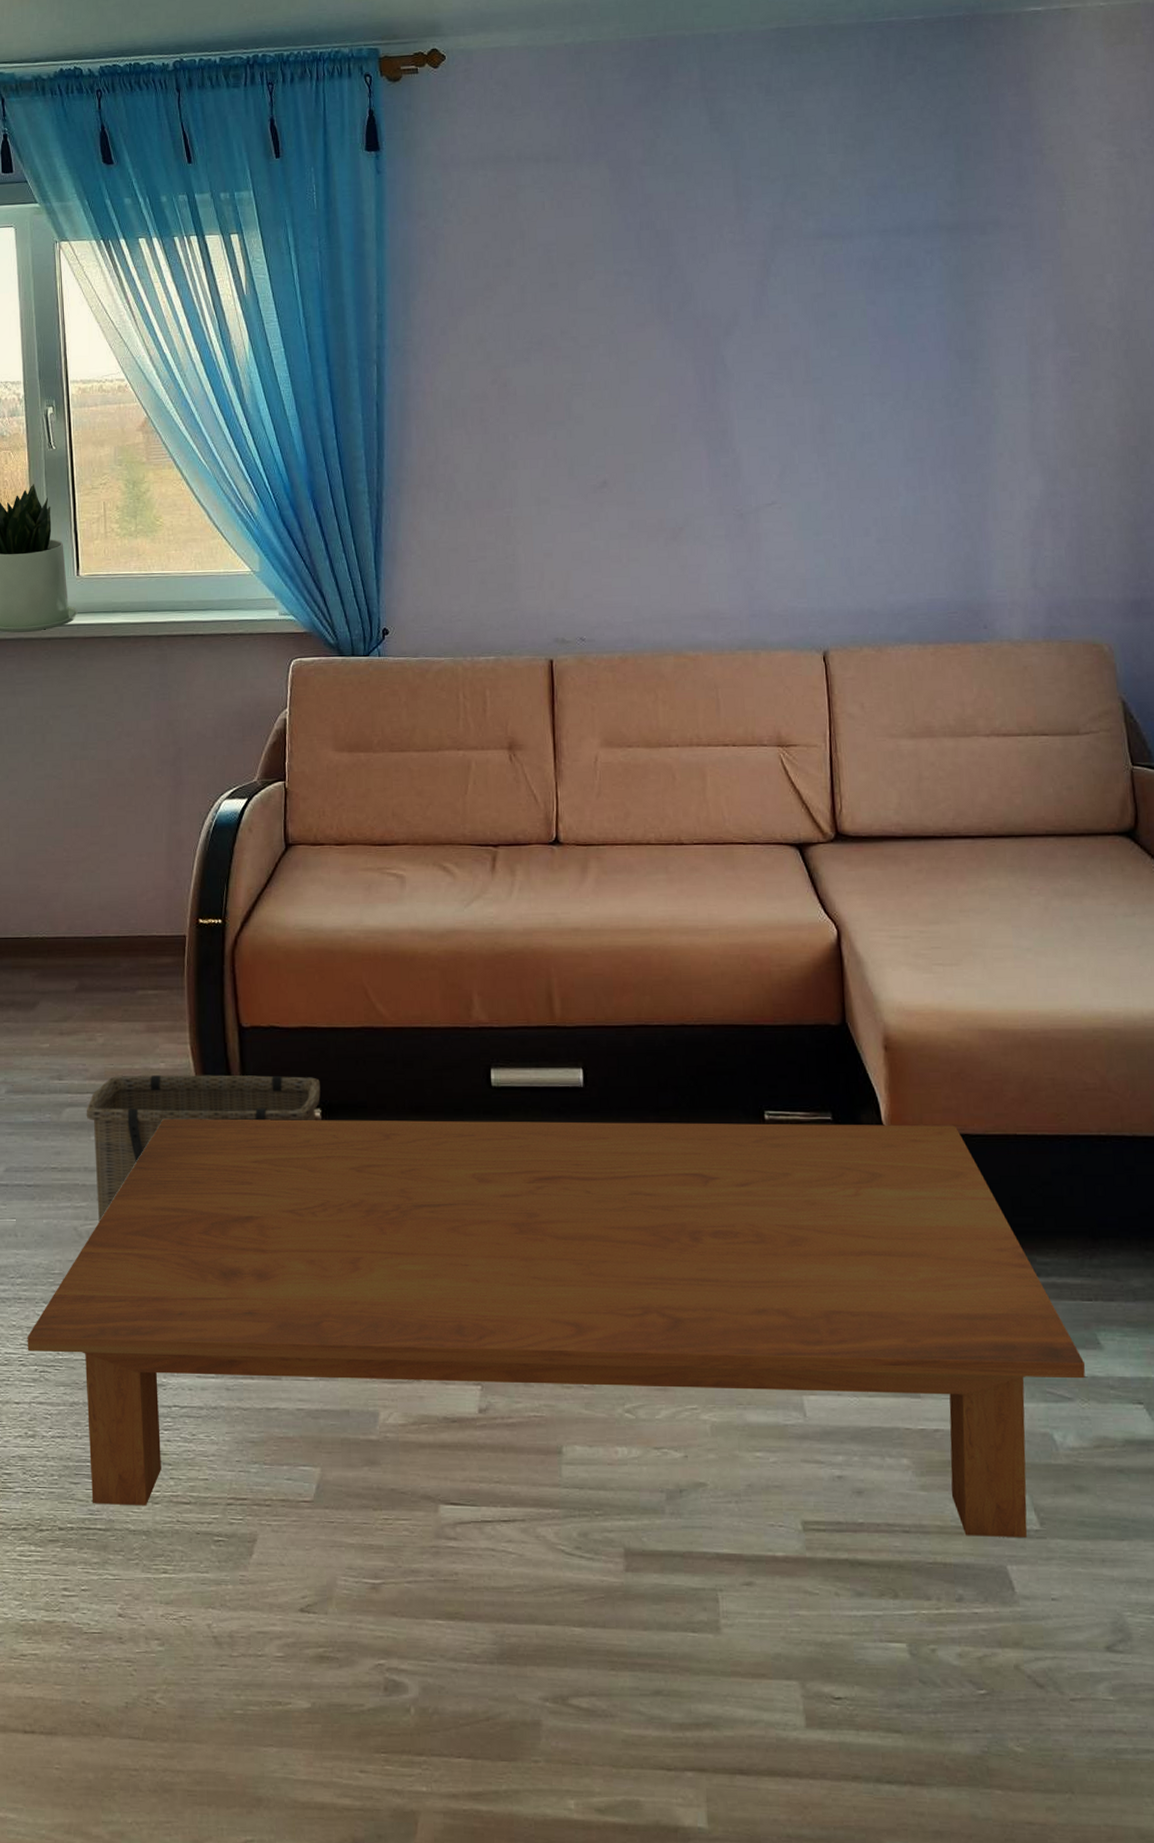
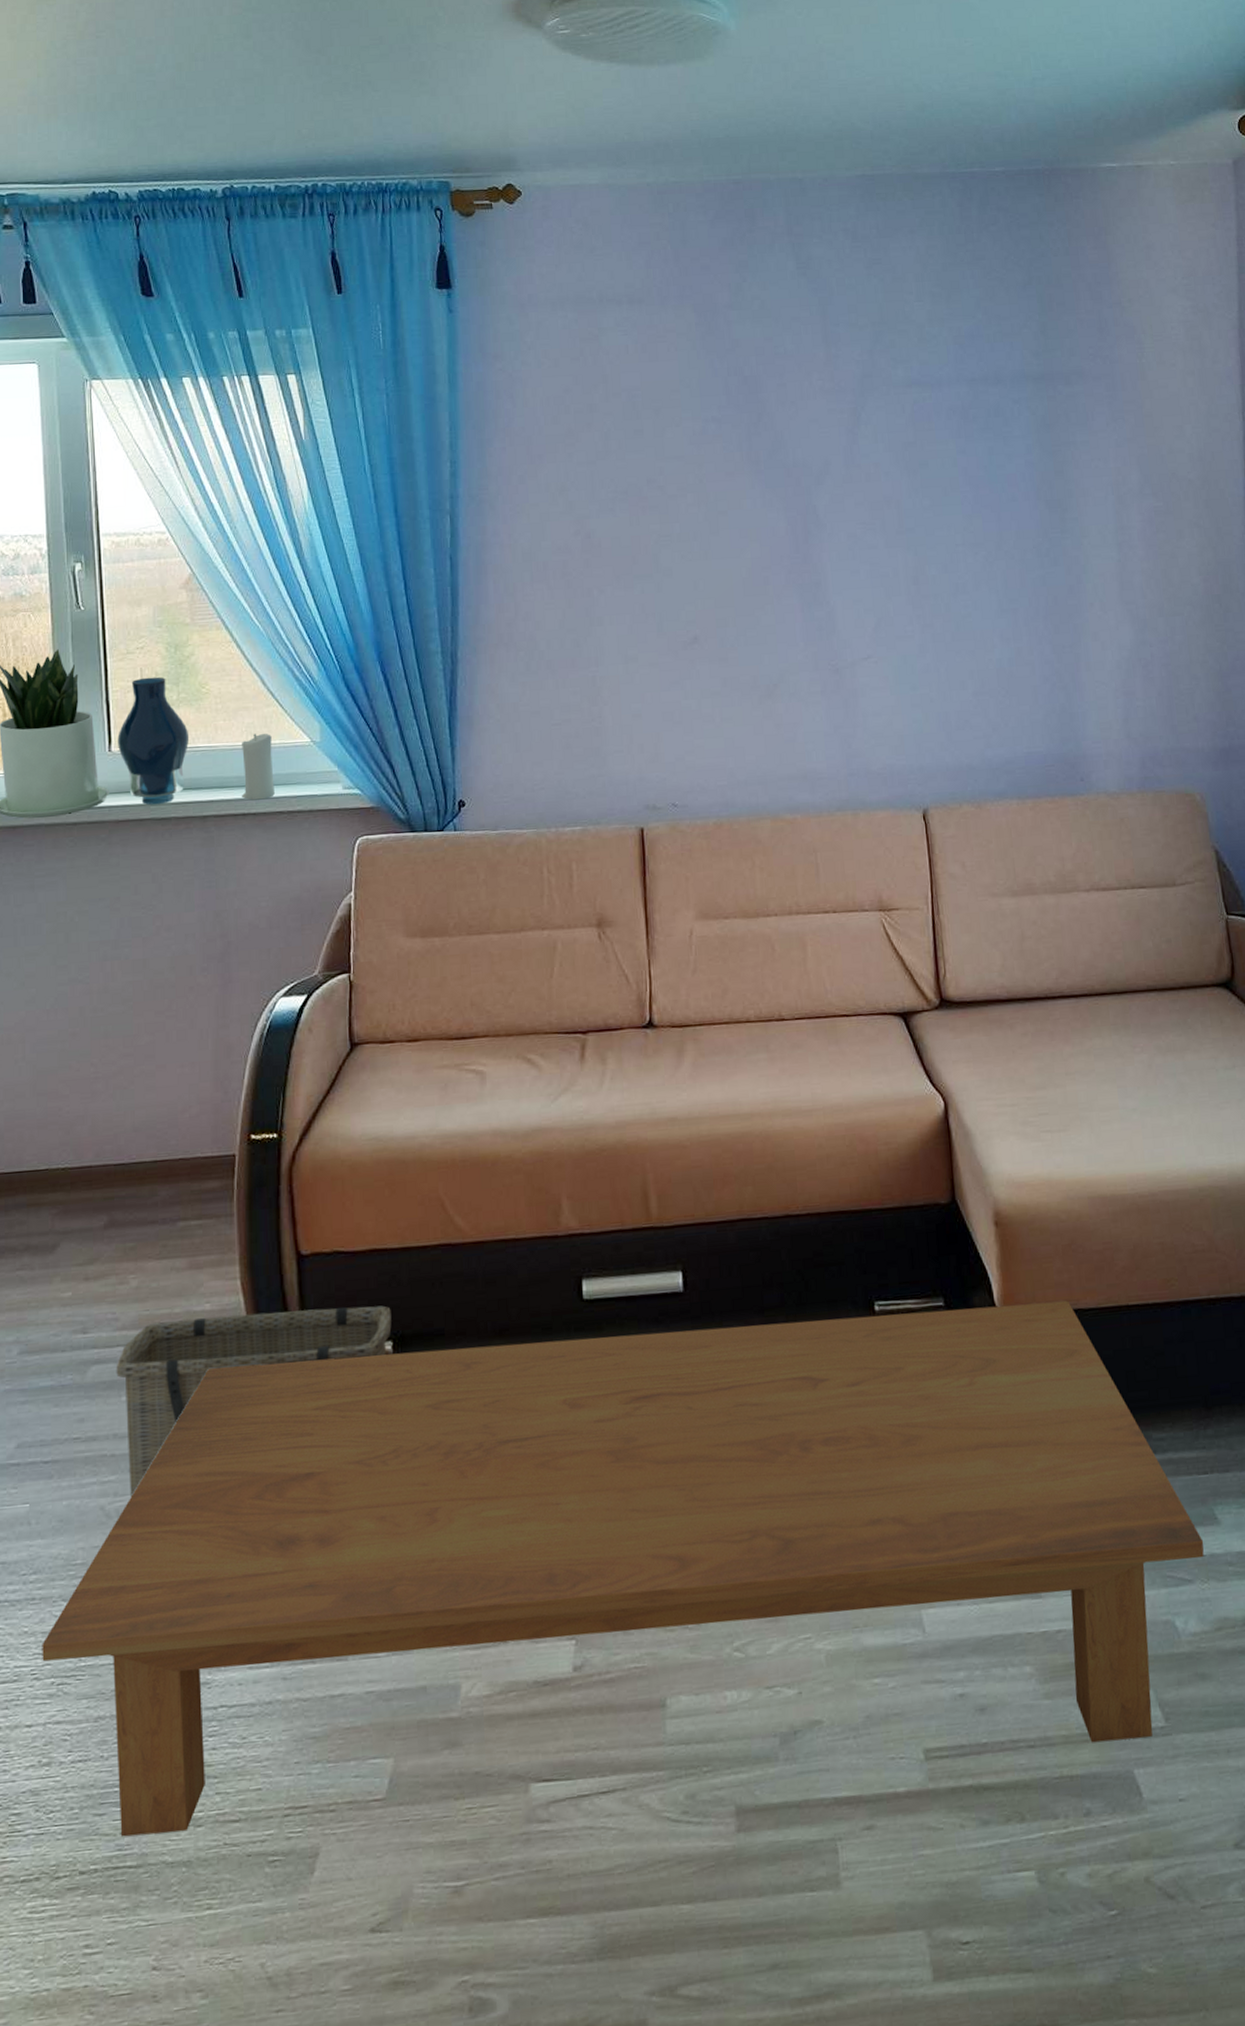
vase: none [84,510,146,625] -> present [117,676,190,806]
candle: none [190,563,219,623] -> present [241,733,275,801]

